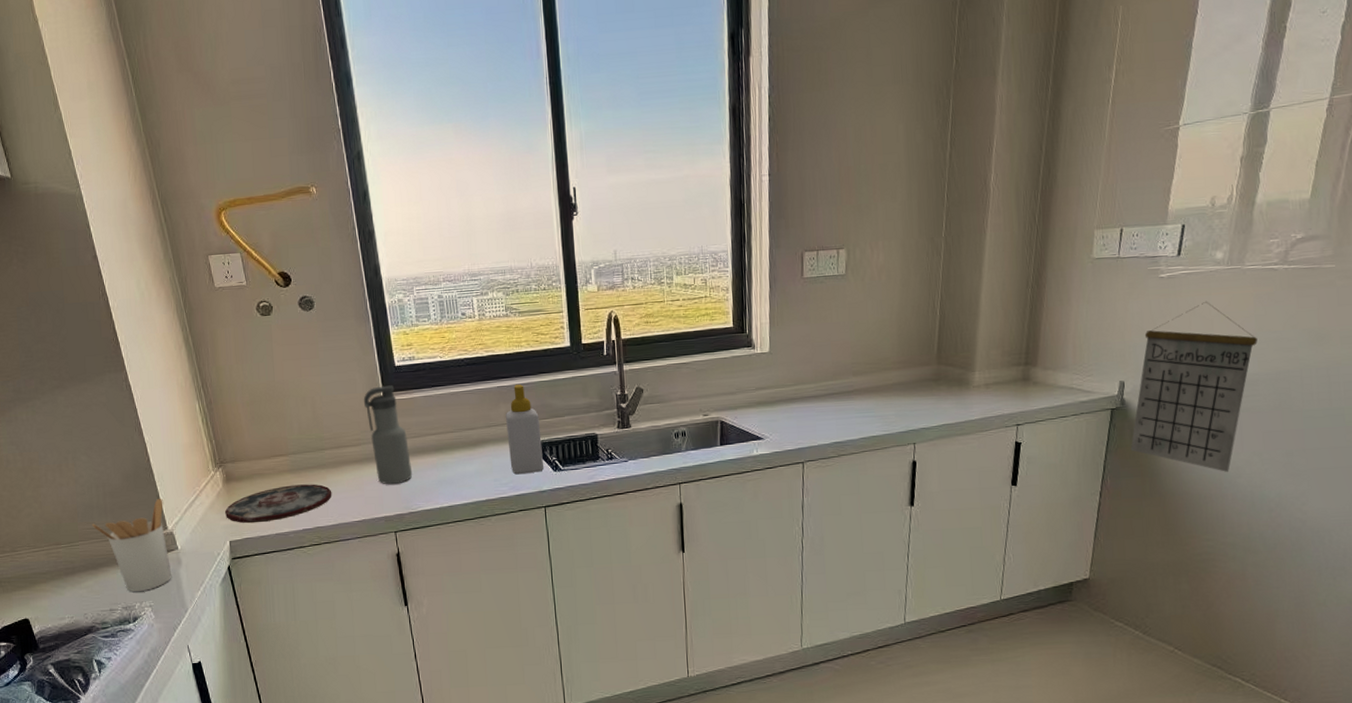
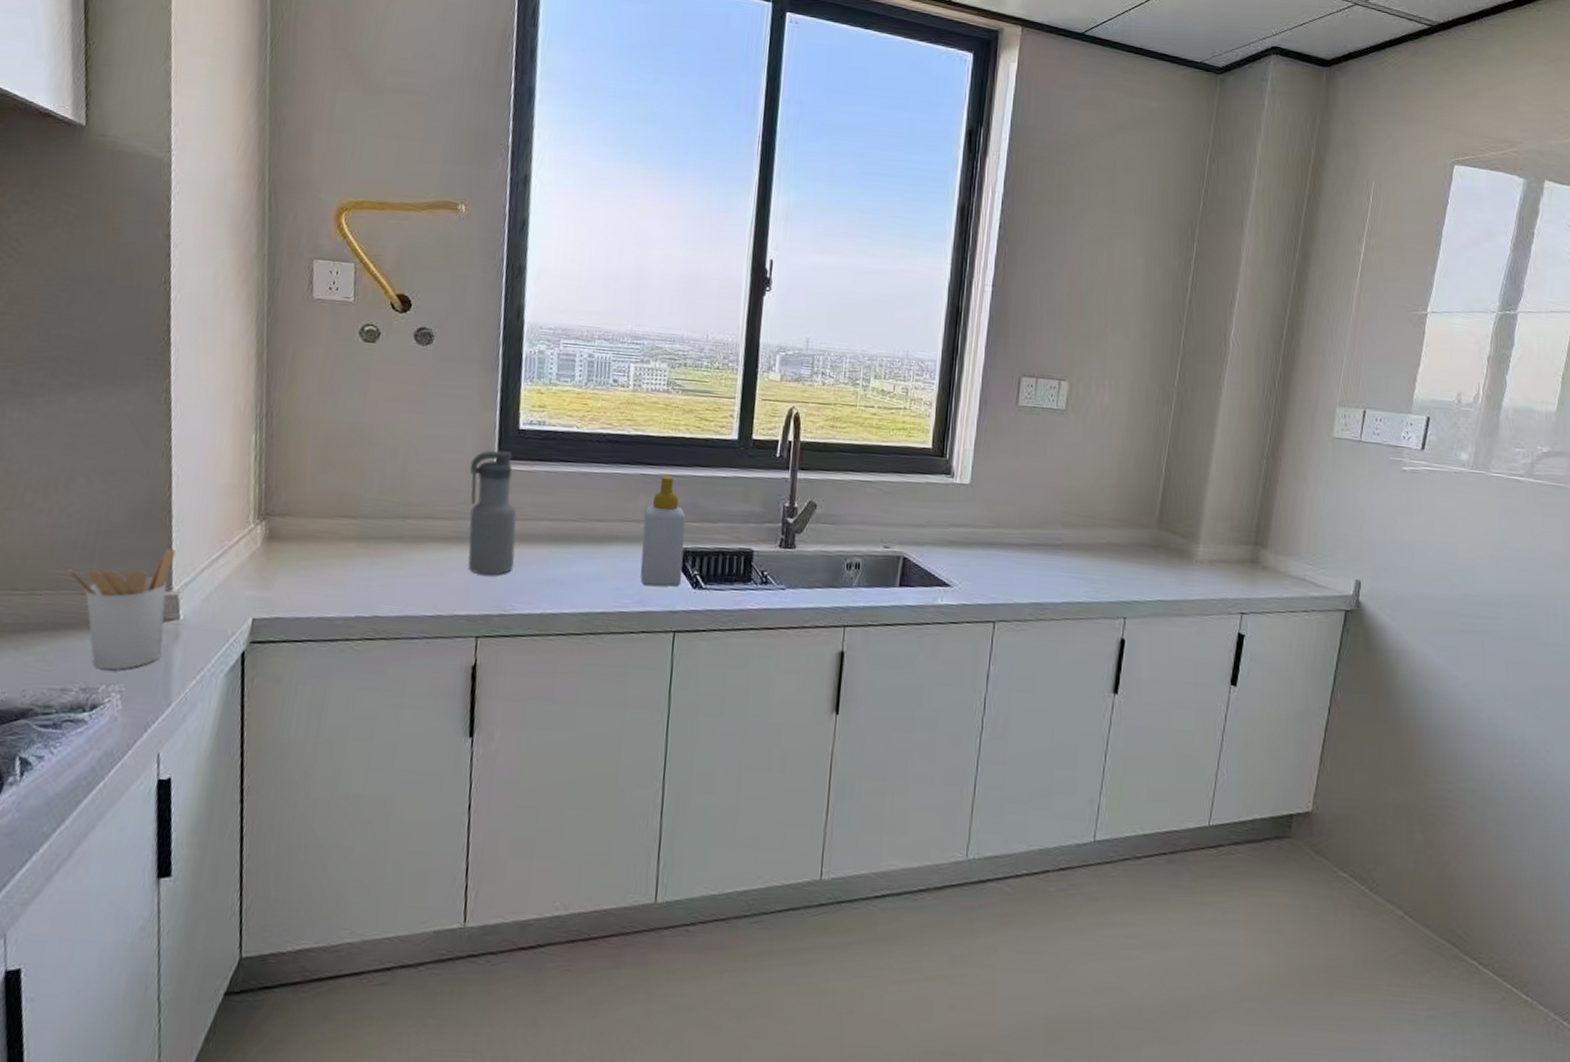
plate: present [225,484,332,524] -> none [255,556,405,600]
calendar: present [1130,301,1258,472] -> none [1364,504,1502,703]

